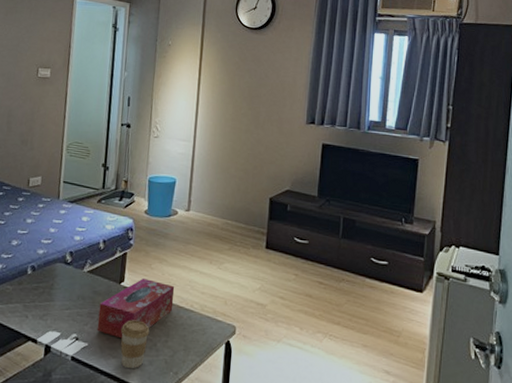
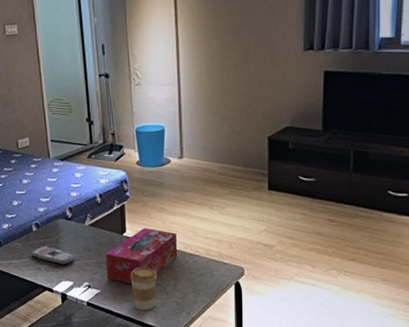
remote control: none [20,291,68,314] -> present [31,246,75,265]

